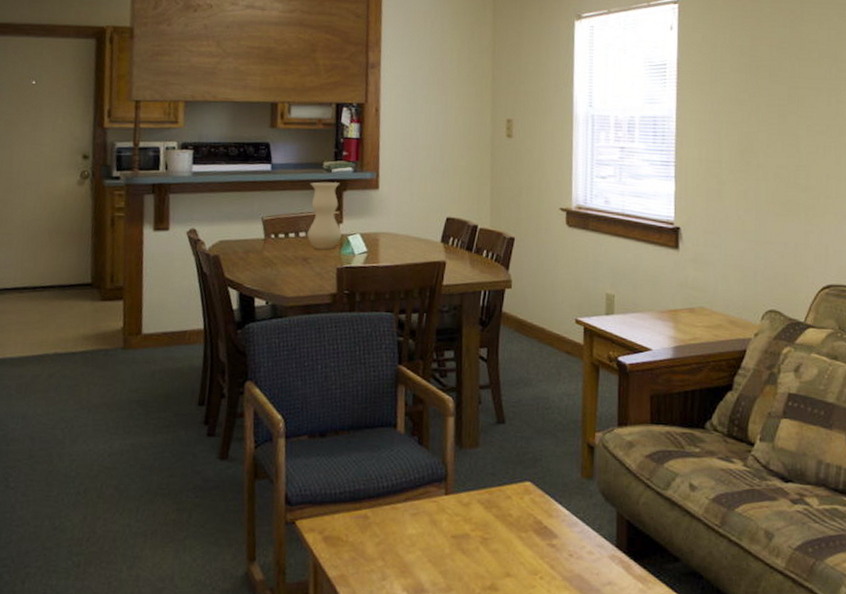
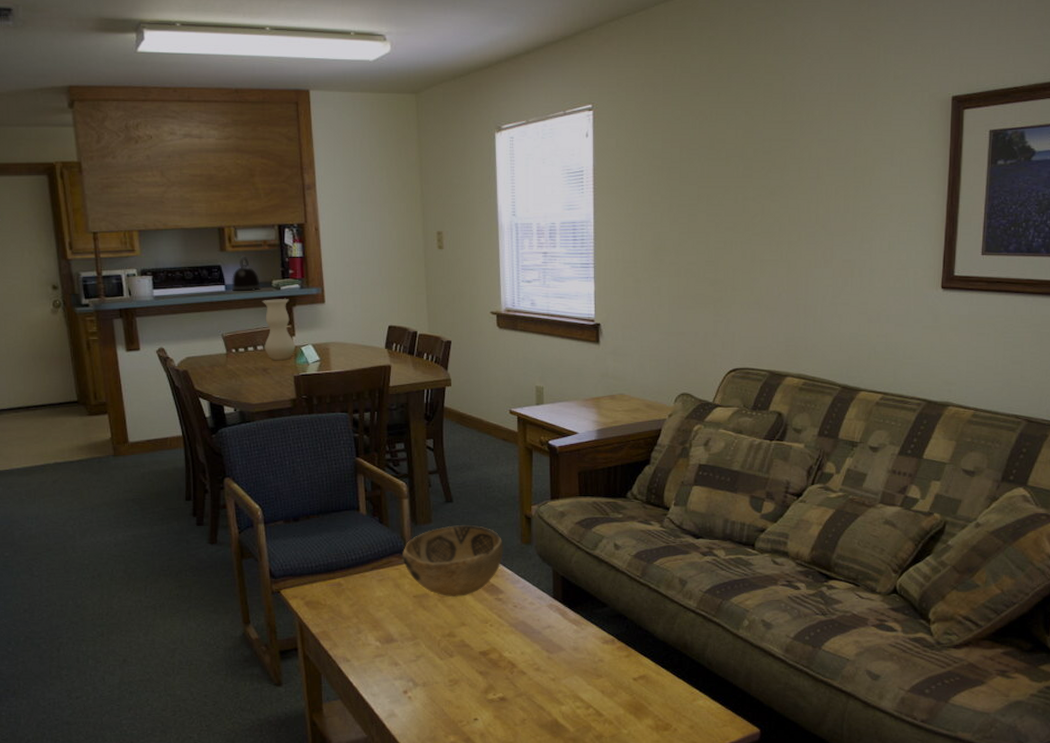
kettle: none [278,134,310,173] -> present [231,256,260,292]
decorative bowl: none [442,451,561,541] -> present [403,525,503,598]

